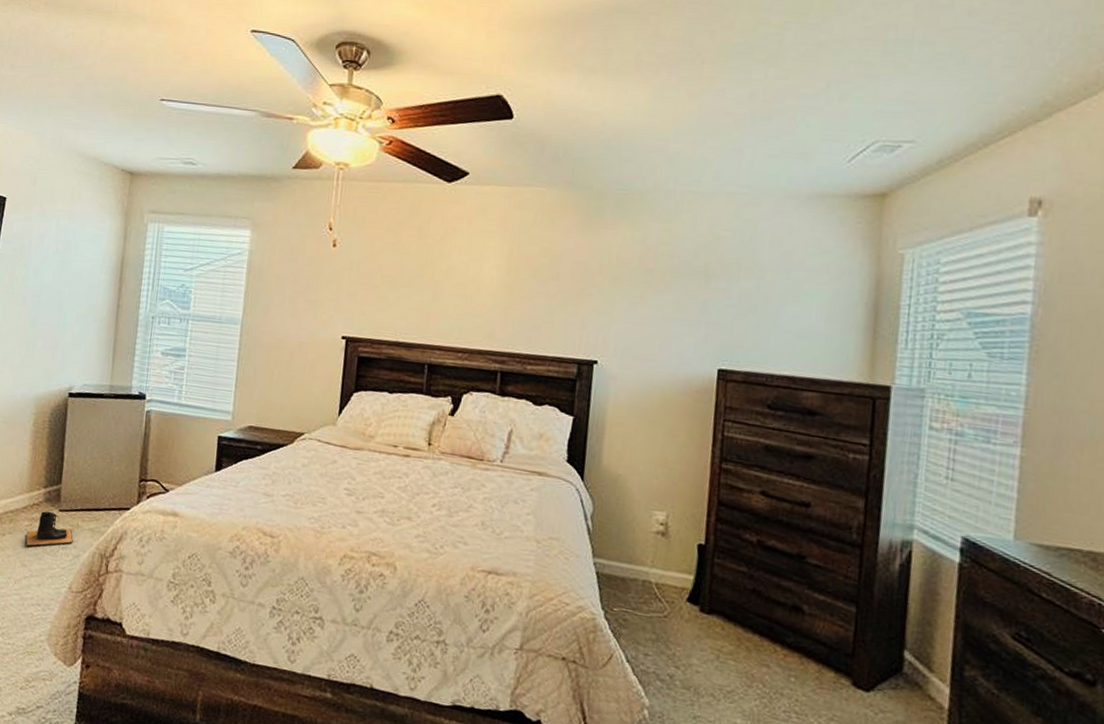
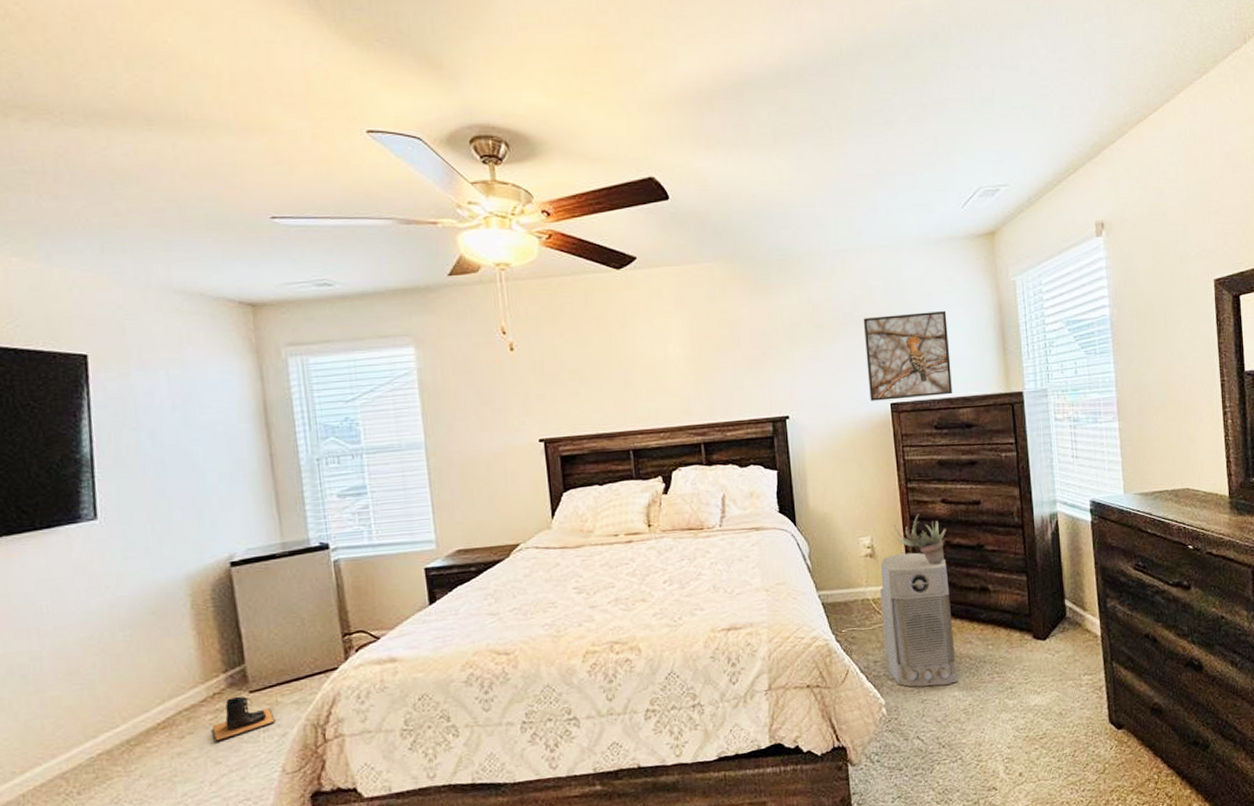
air purifier: none [659,539,754,708] -> present [880,552,958,688]
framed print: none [694,269,807,373] -> present [863,311,952,401]
succulent plant: none [696,500,761,563] -> present [894,513,946,564]

